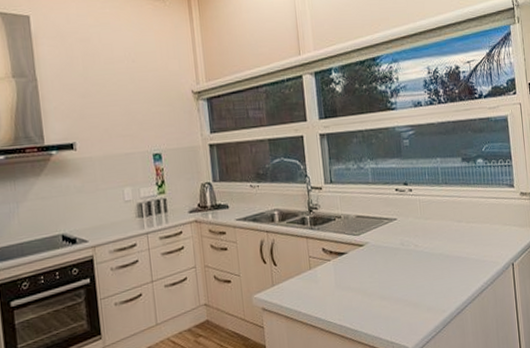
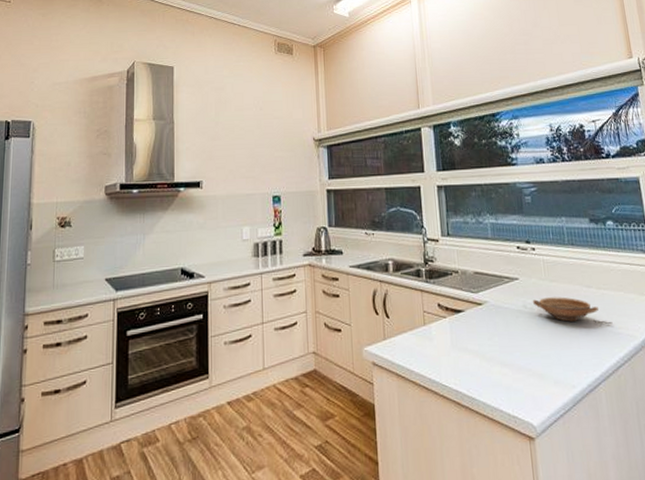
bowl: none [409,232,479,255] -> present [532,297,613,325]

